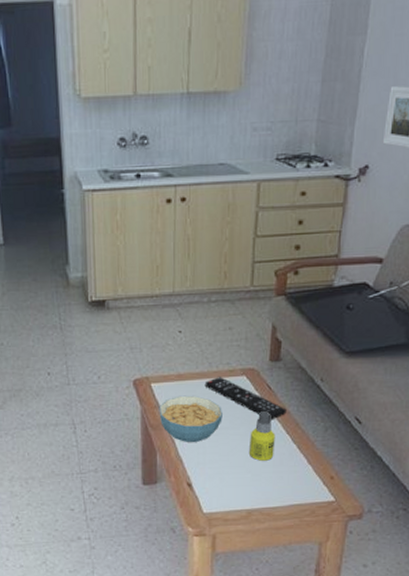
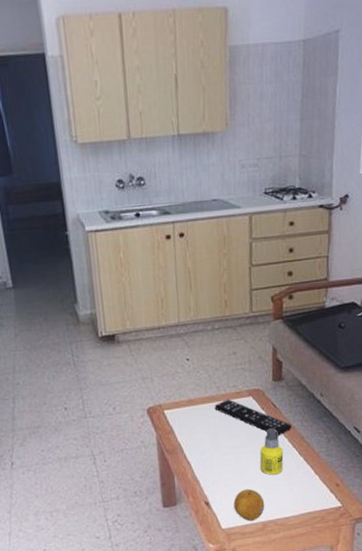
cereal bowl: present [159,395,222,442] -> none [173,419,233,464]
fruit: none [218,473,251,507] -> present [233,488,265,521]

